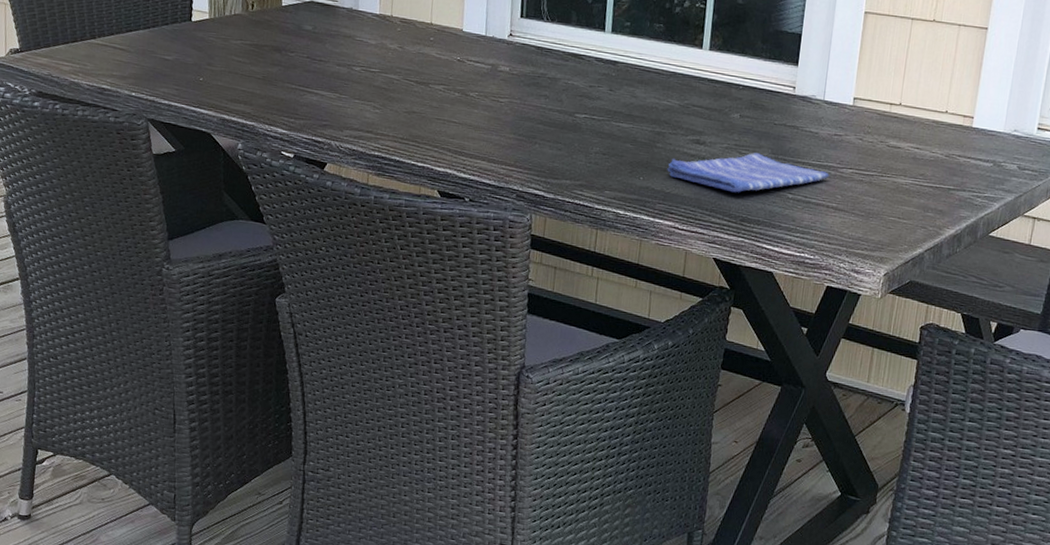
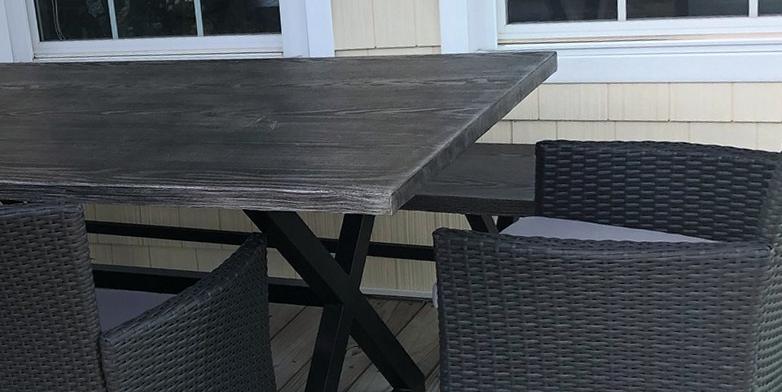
dish towel: present [667,153,829,193] -> none [188,113,327,151]

